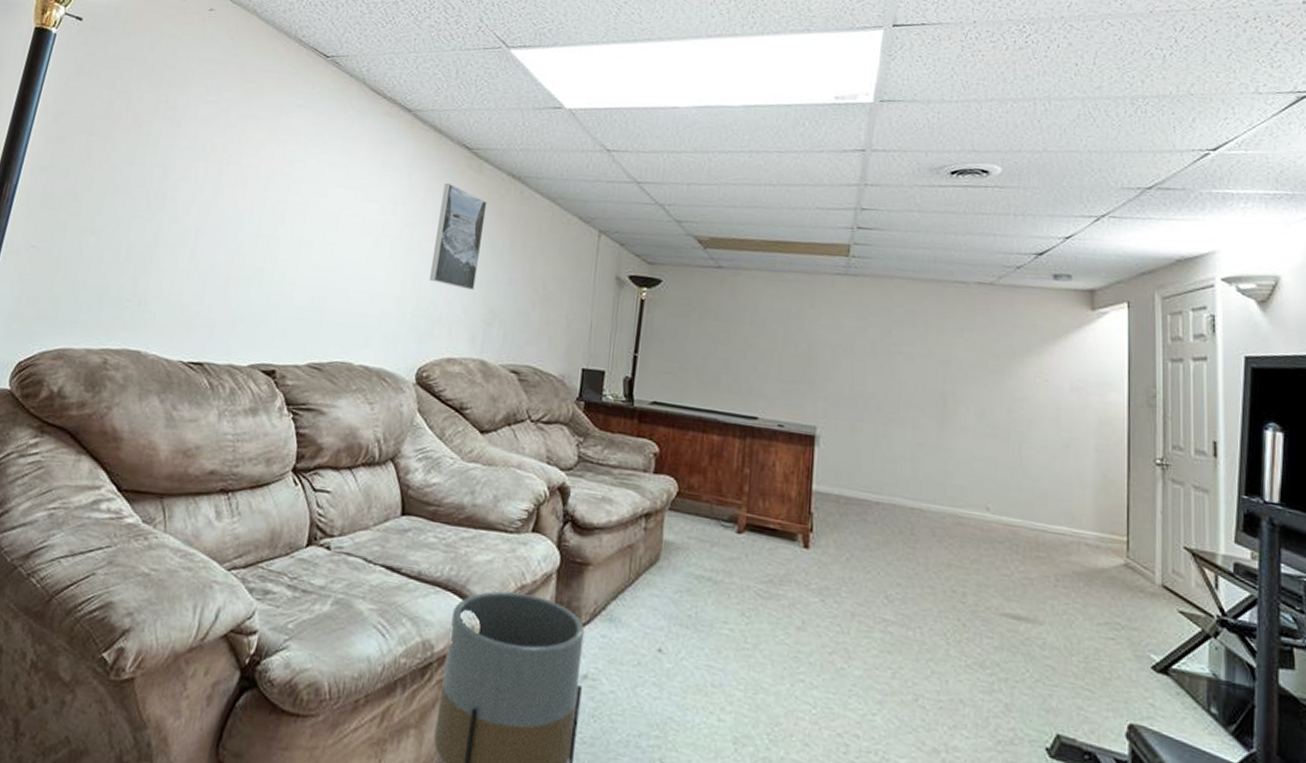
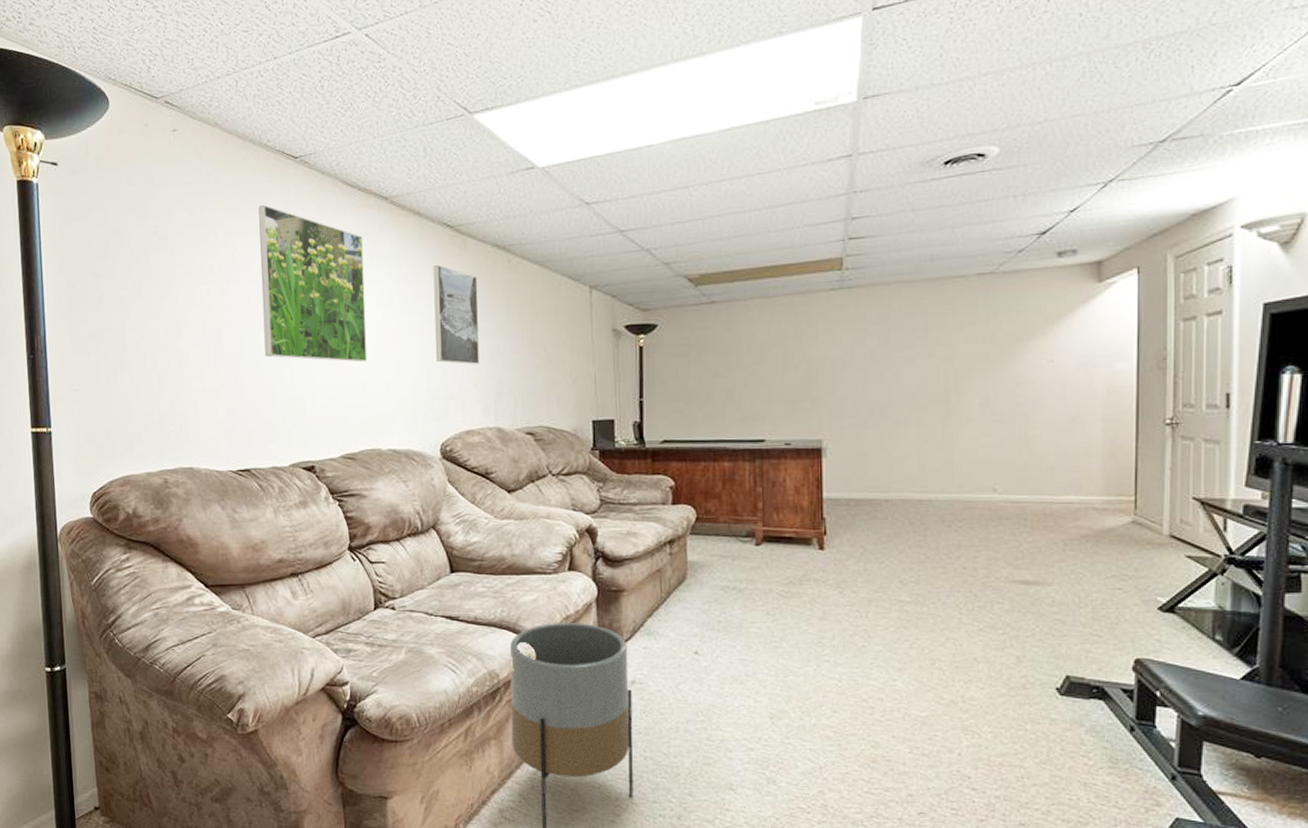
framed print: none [250,94,378,269] -> present [258,204,367,363]

